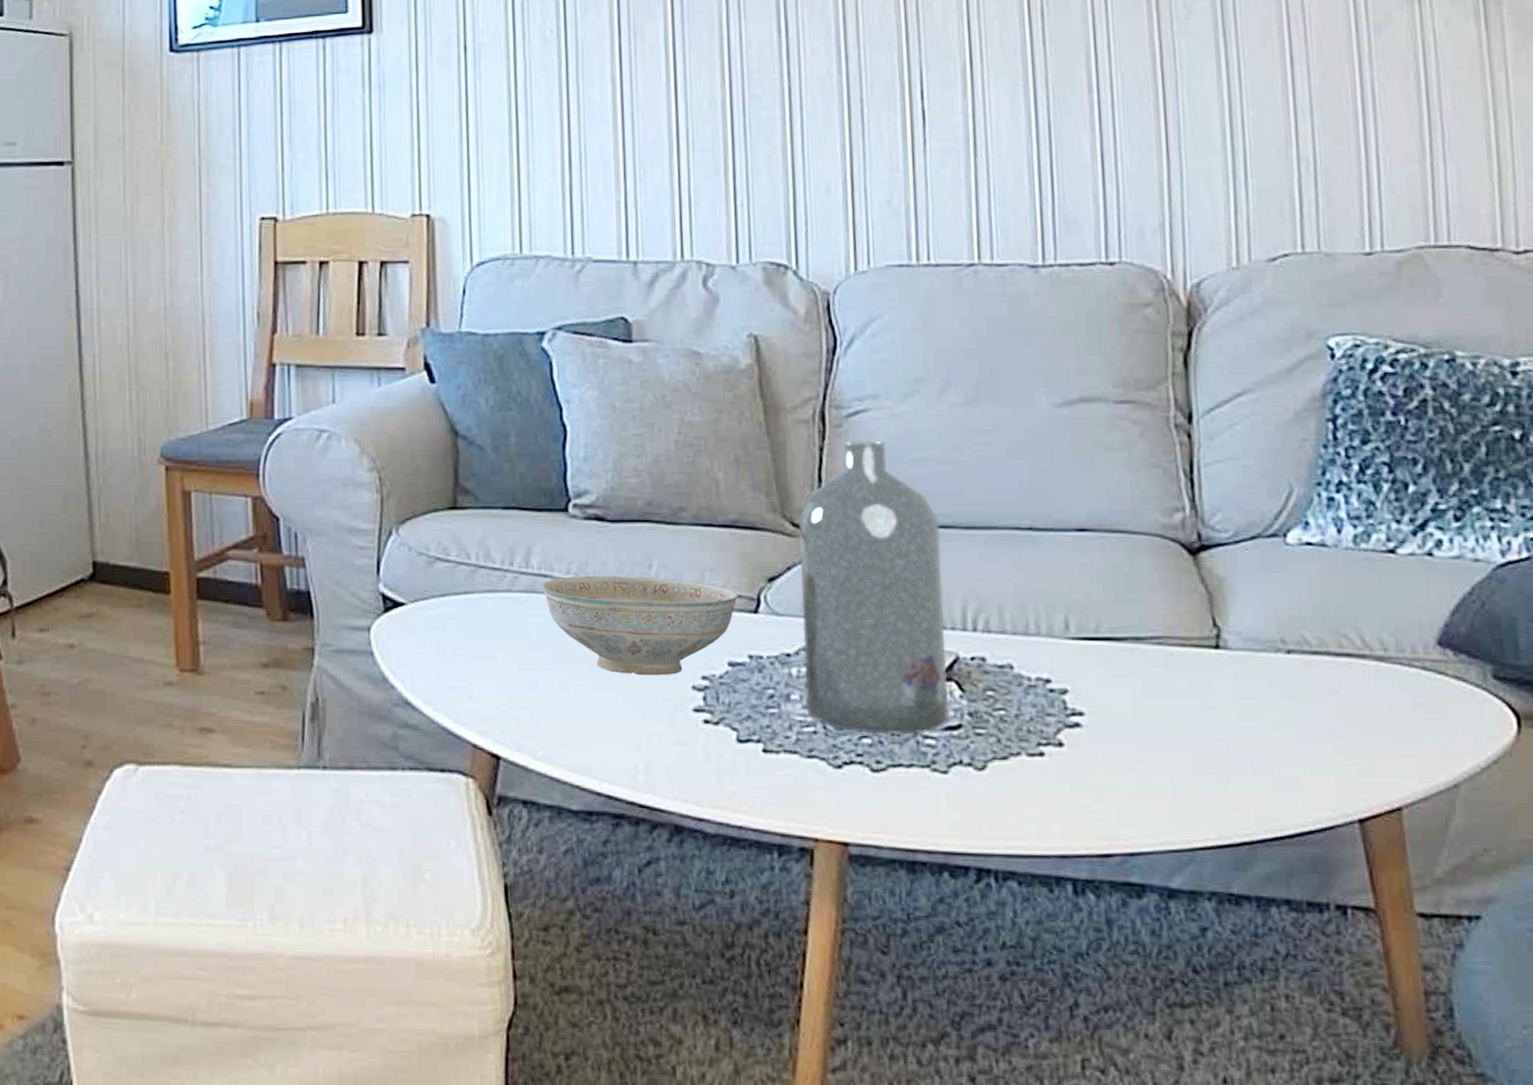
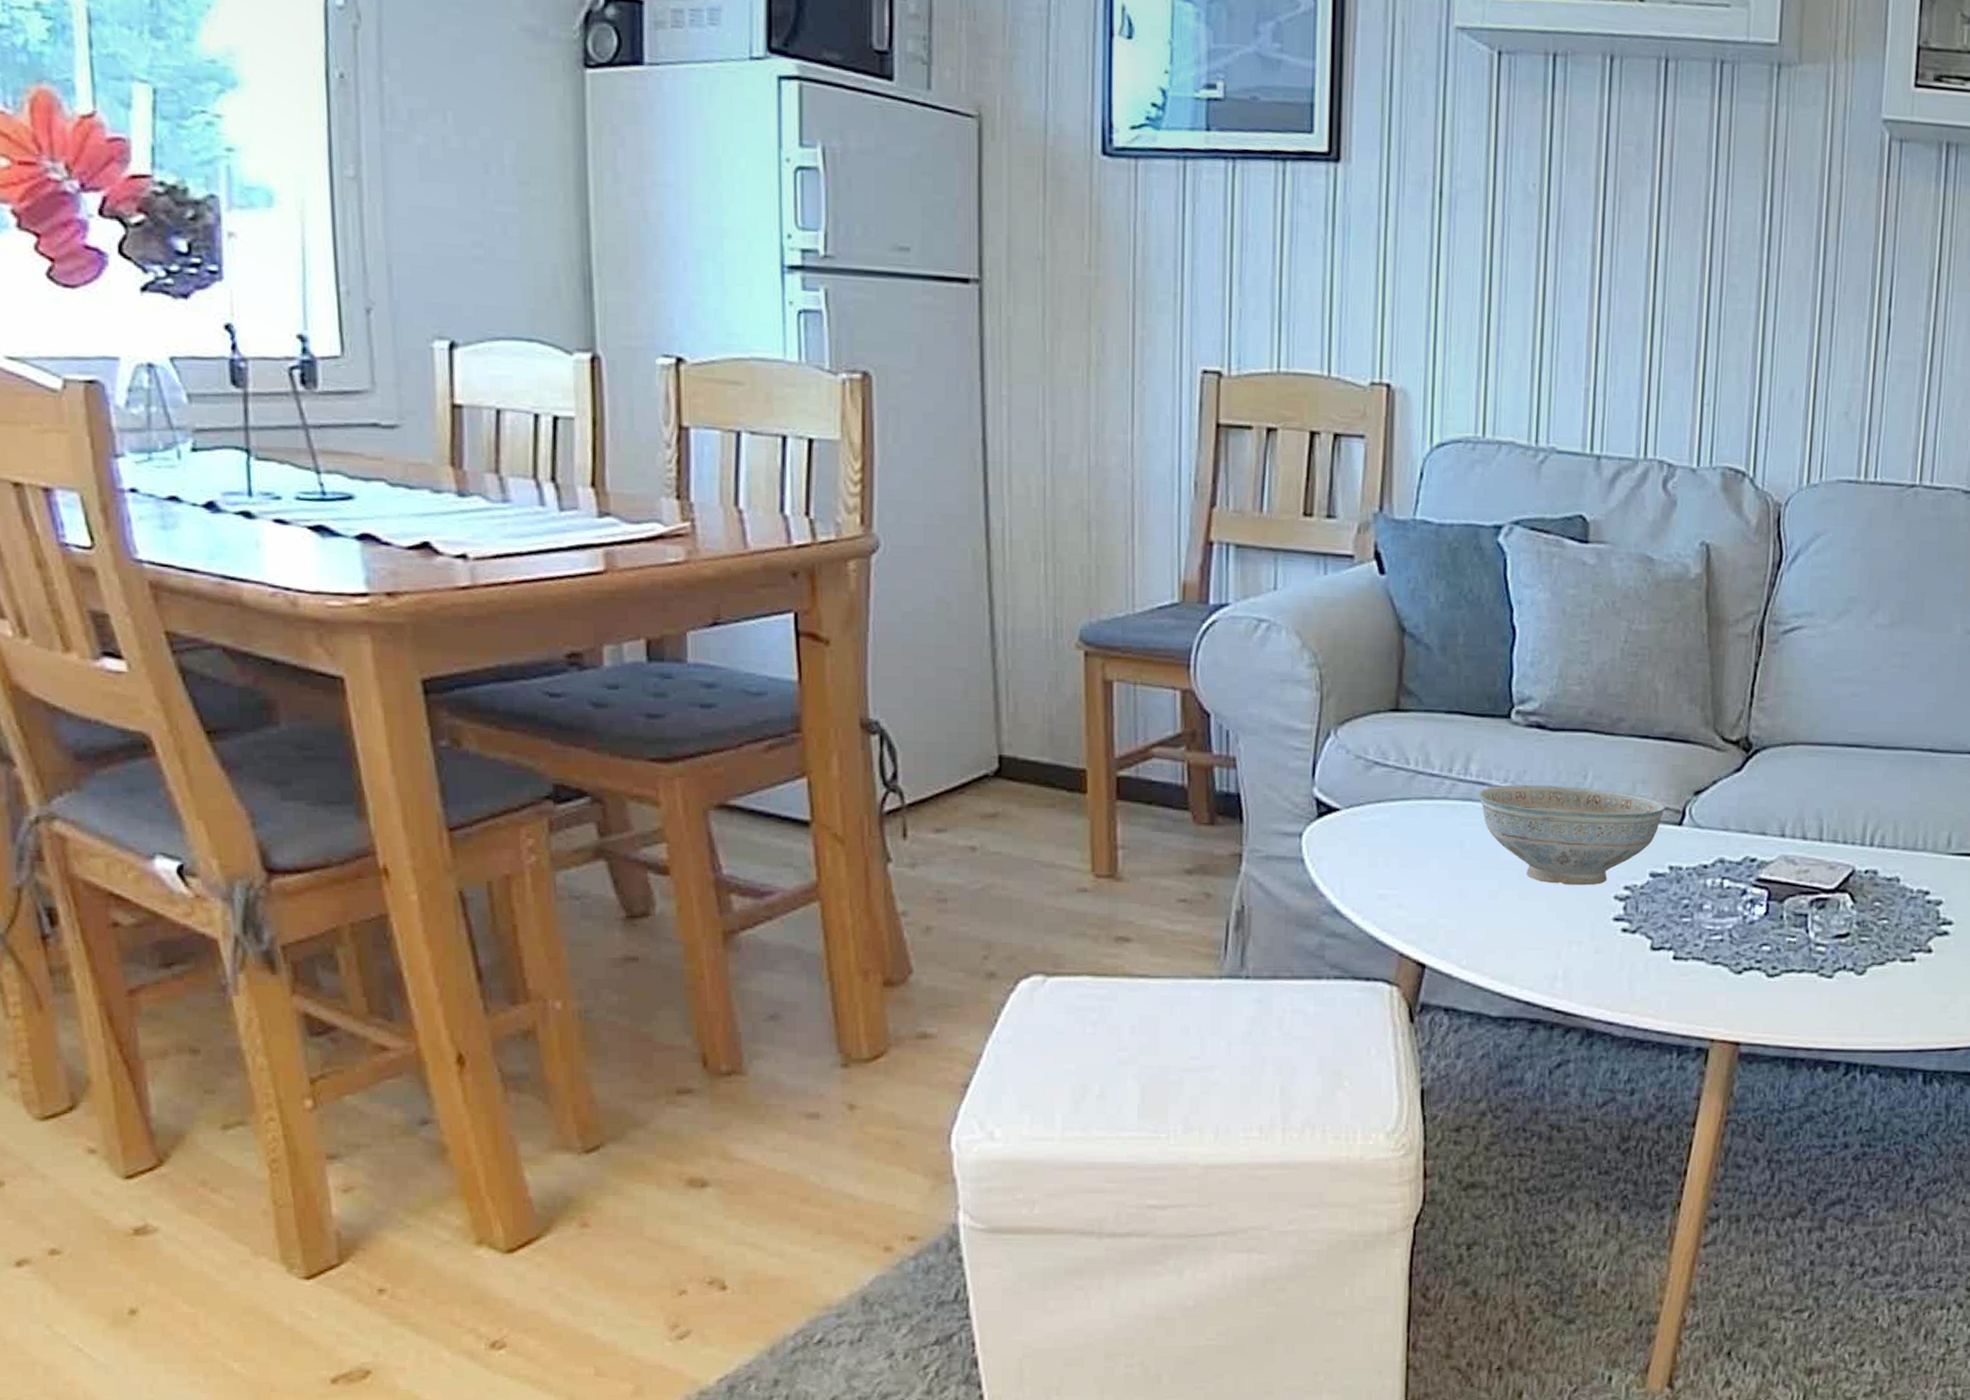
bottle: present [799,440,950,735] -> none [1716,657,1853,942]

